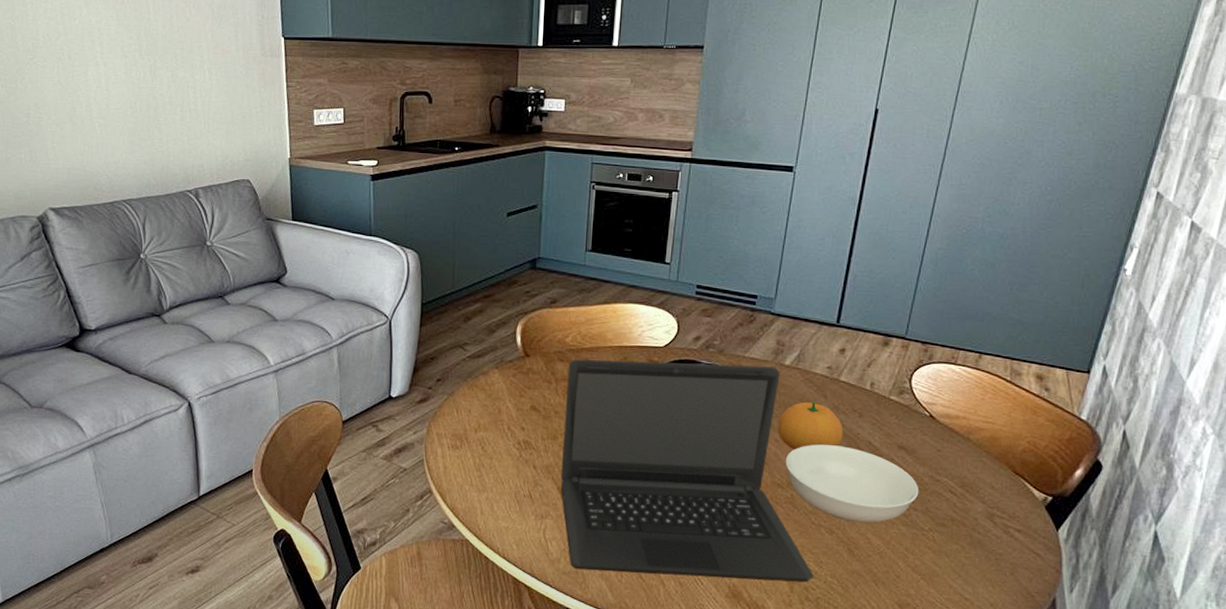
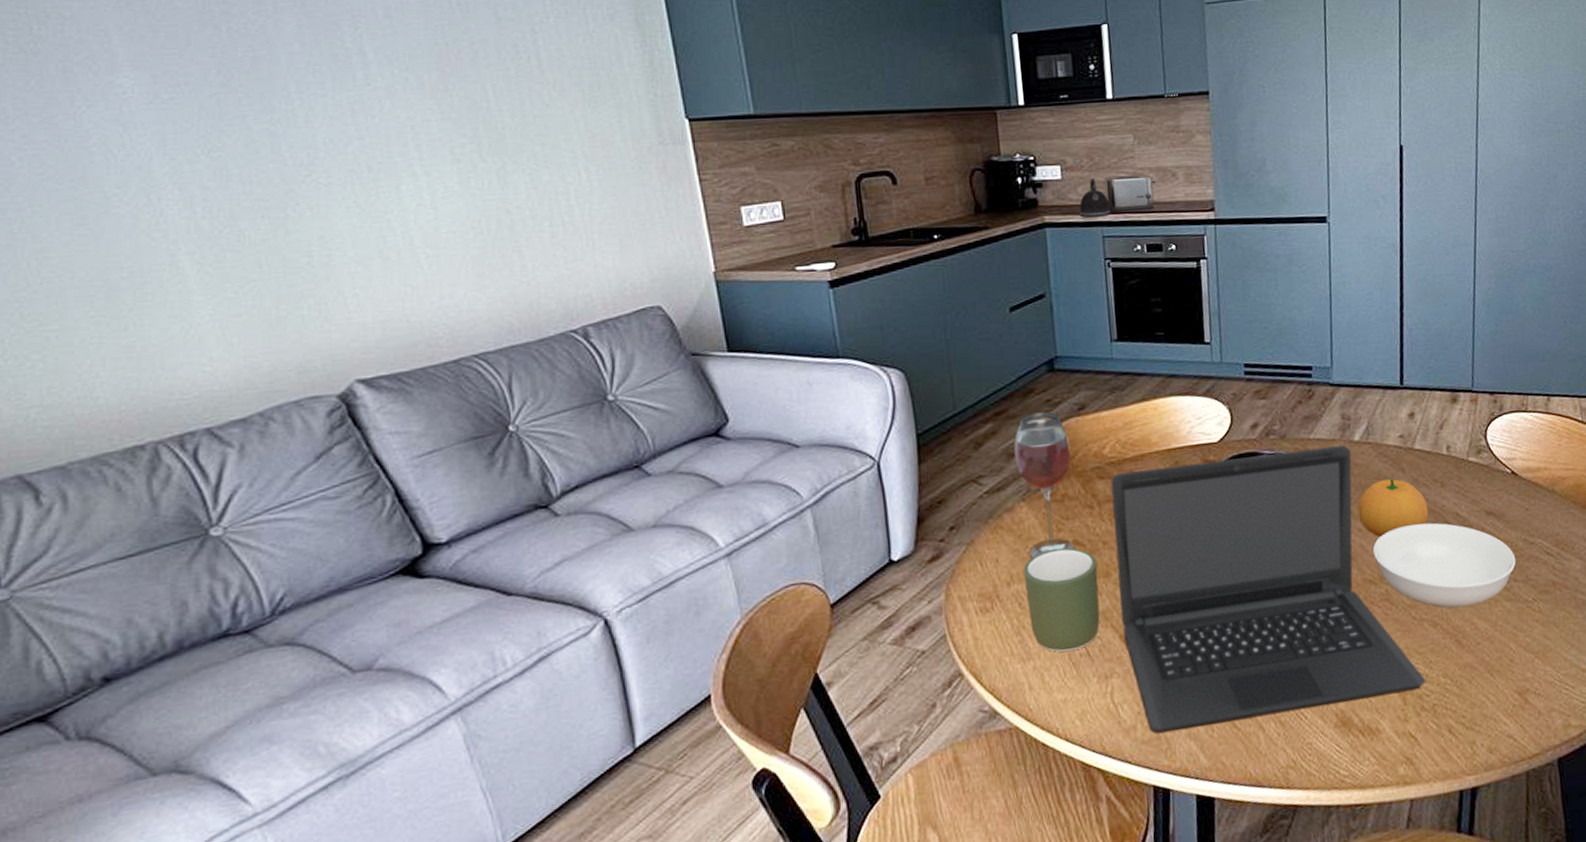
mug: none [488,410,547,492] -> present [1023,548,1100,653]
wineglass: none [494,300,540,414] -> present [1014,411,1076,559]
kettle: none [575,113,602,147] -> present [1079,178,1110,219]
toaster: none [598,112,644,145] -> present [1104,174,1156,213]

